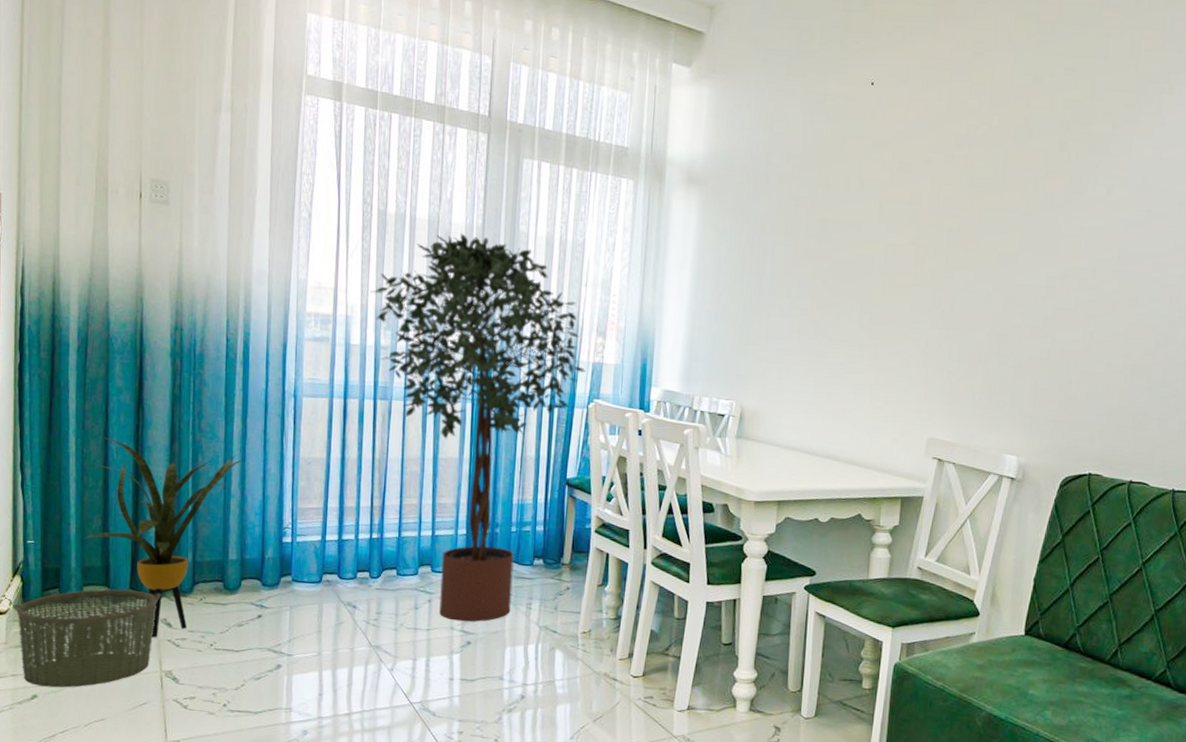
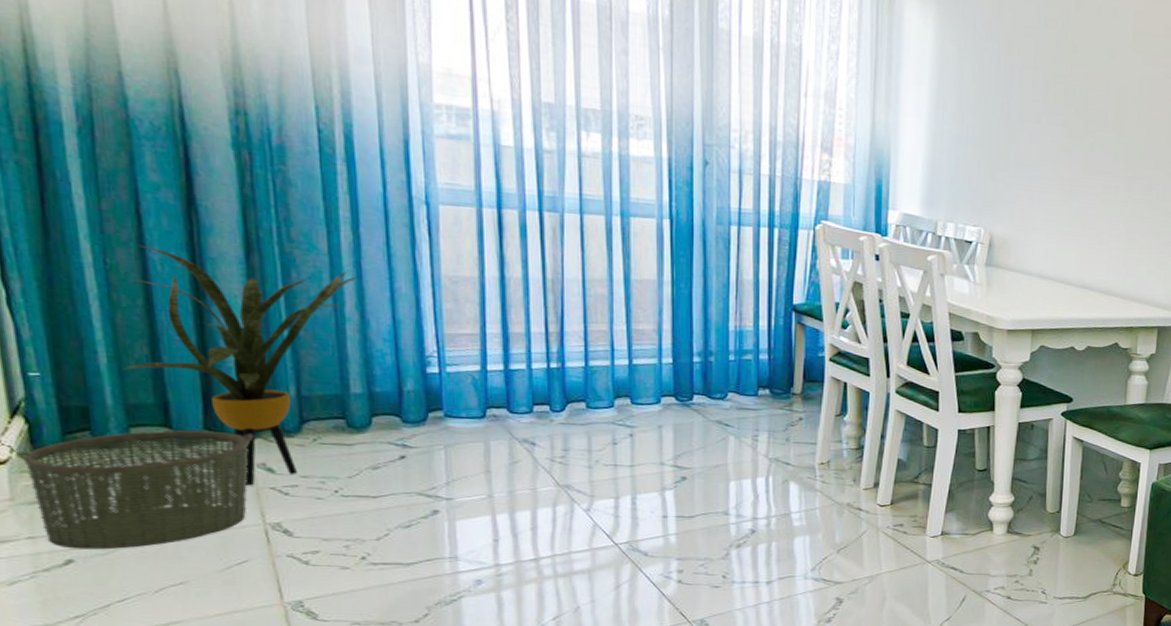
potted tree: present [370,233,585,622] -> none [522,22,810,456]

